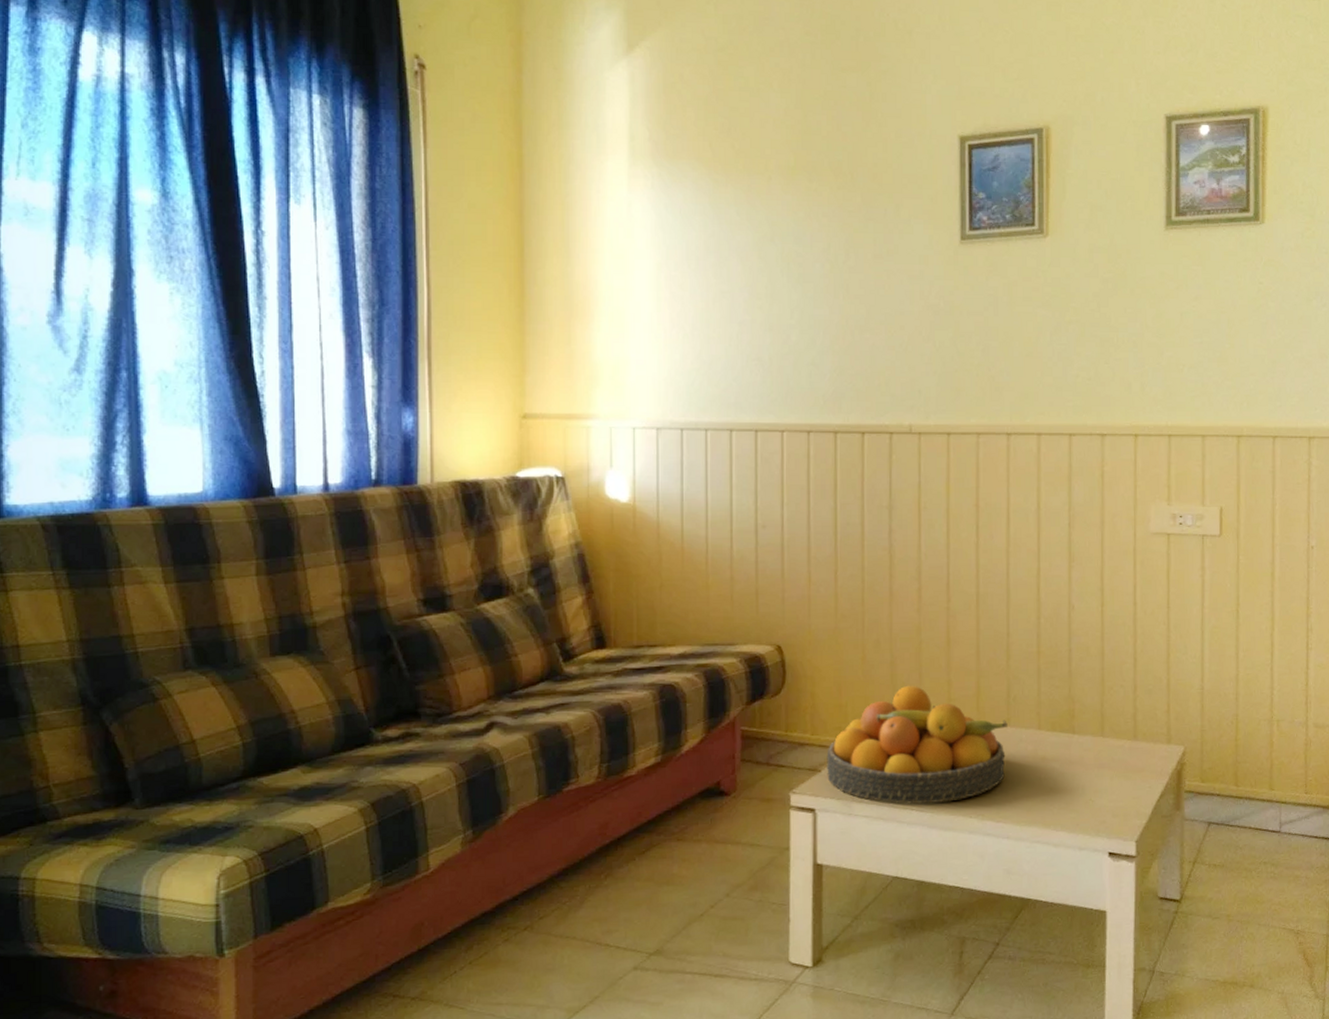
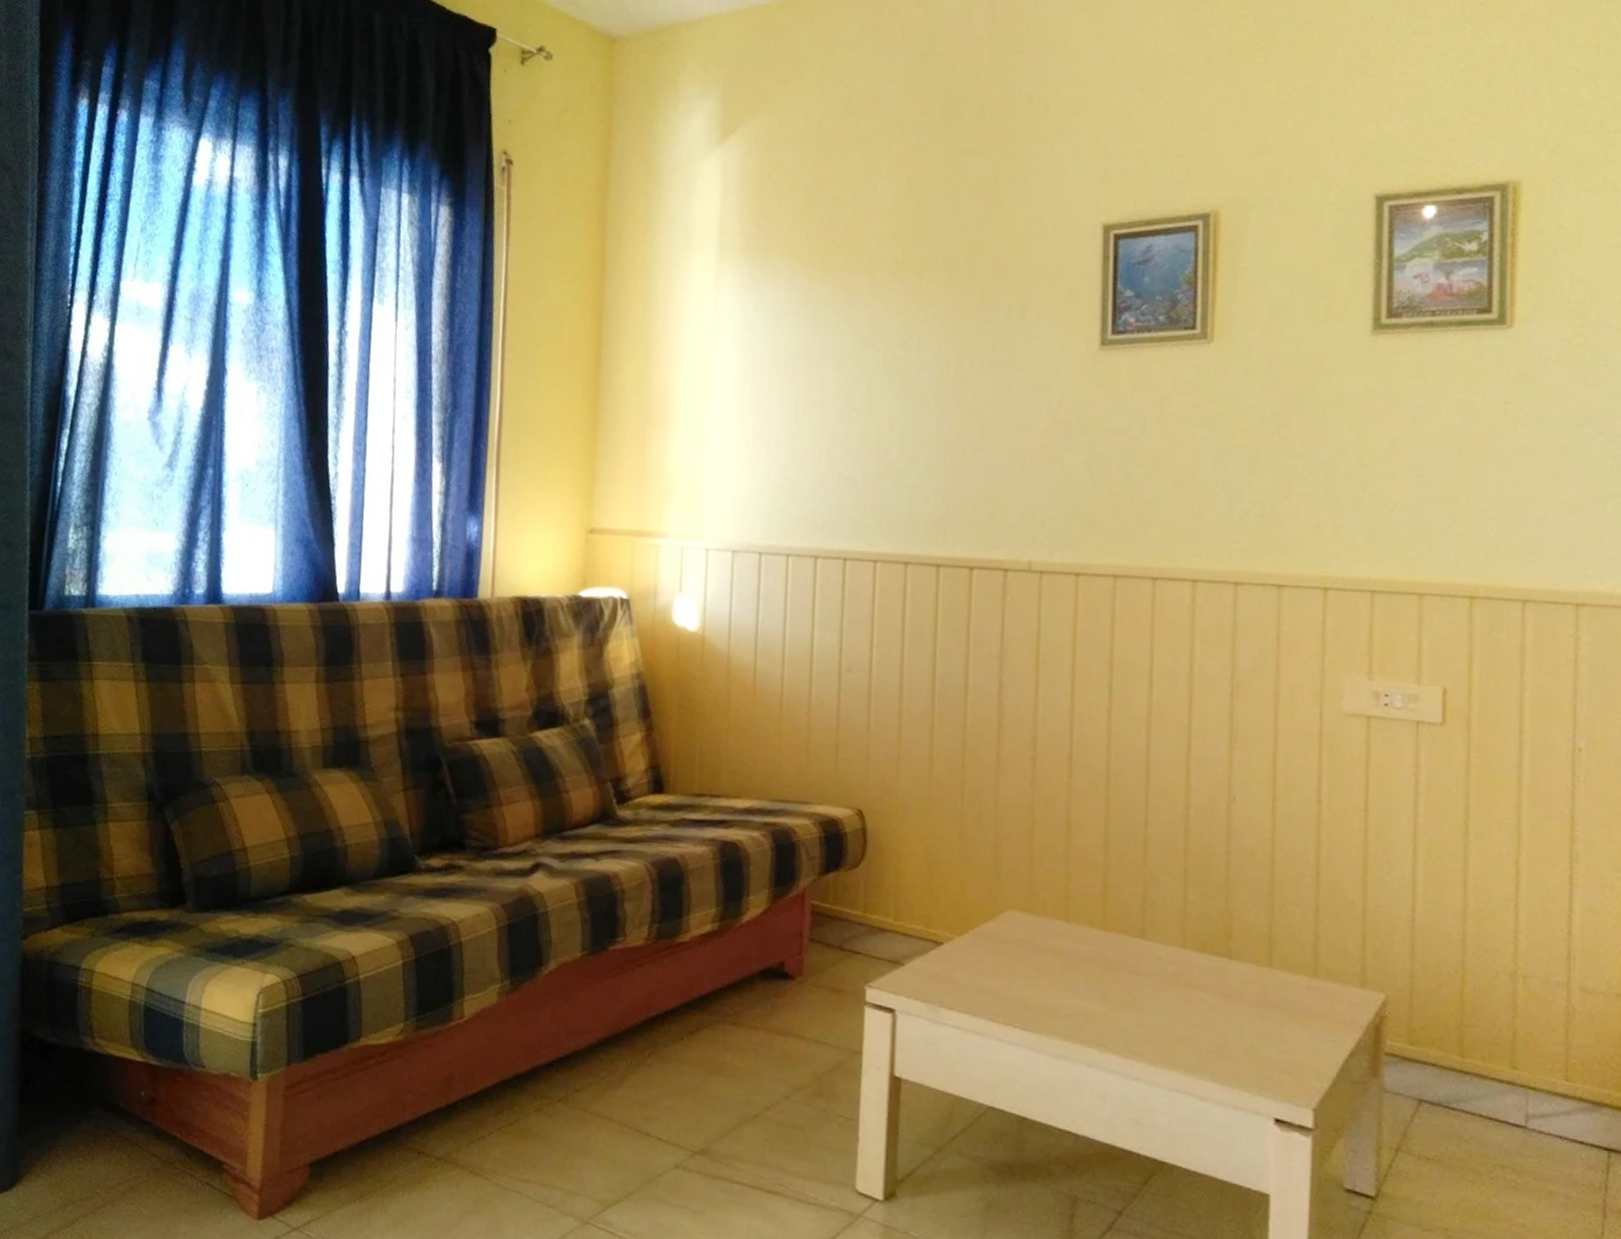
fruit bowl: present [827,685,1008,805] -> none [911,873,1142,1024]

